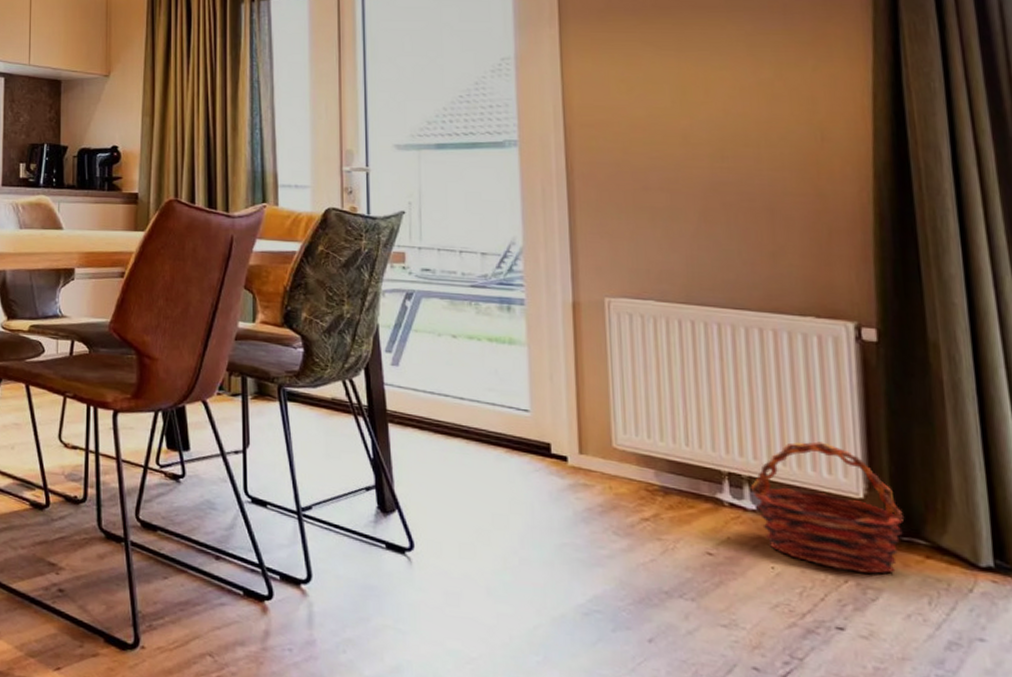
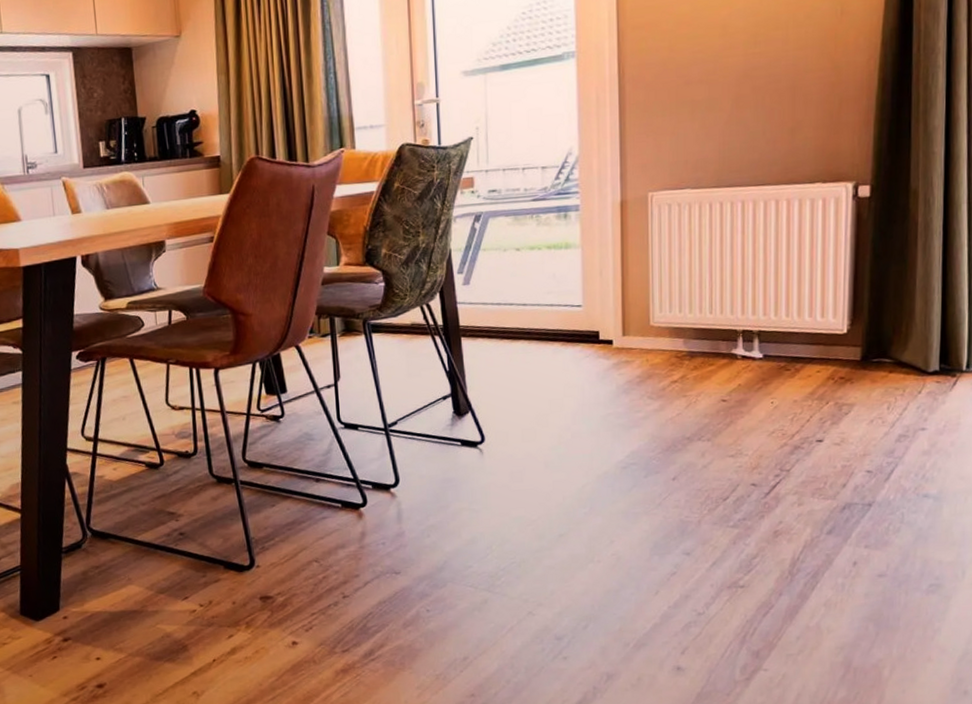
basket: present [750,441,905,574] -> none [759,291,877,395]

